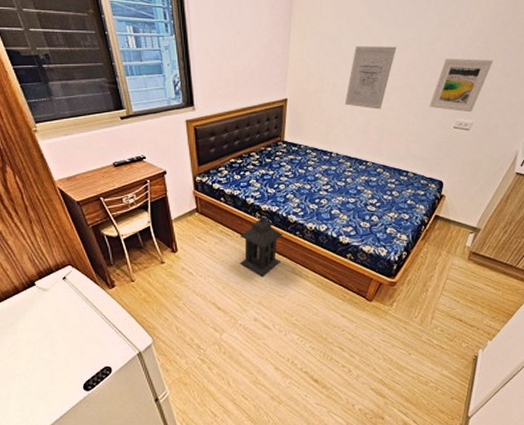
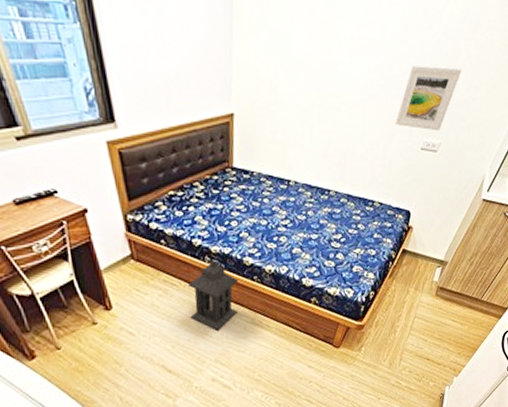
wall art: present [344,46,396,109] -> none [301,47,358,127]

